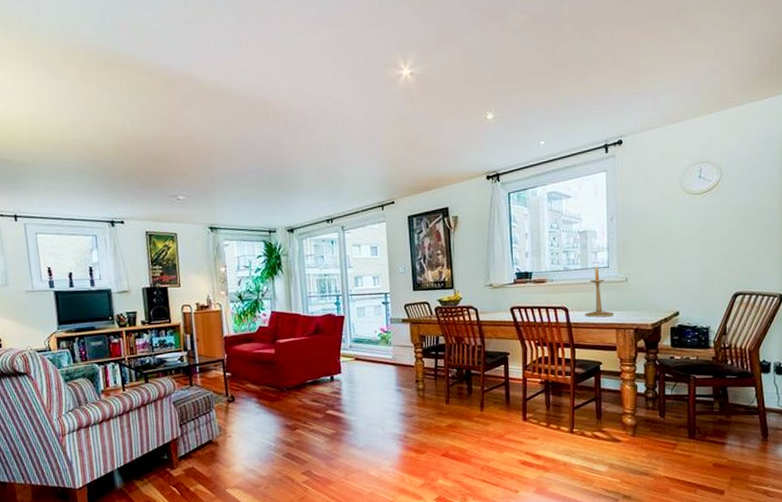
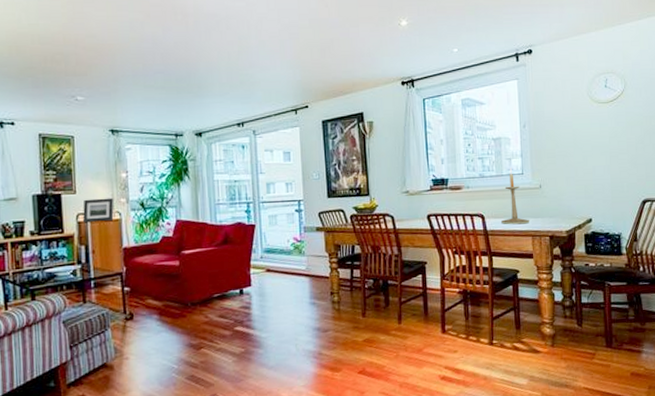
picture frame: none [187,290,215,314] -> present [83,198,114,223]

